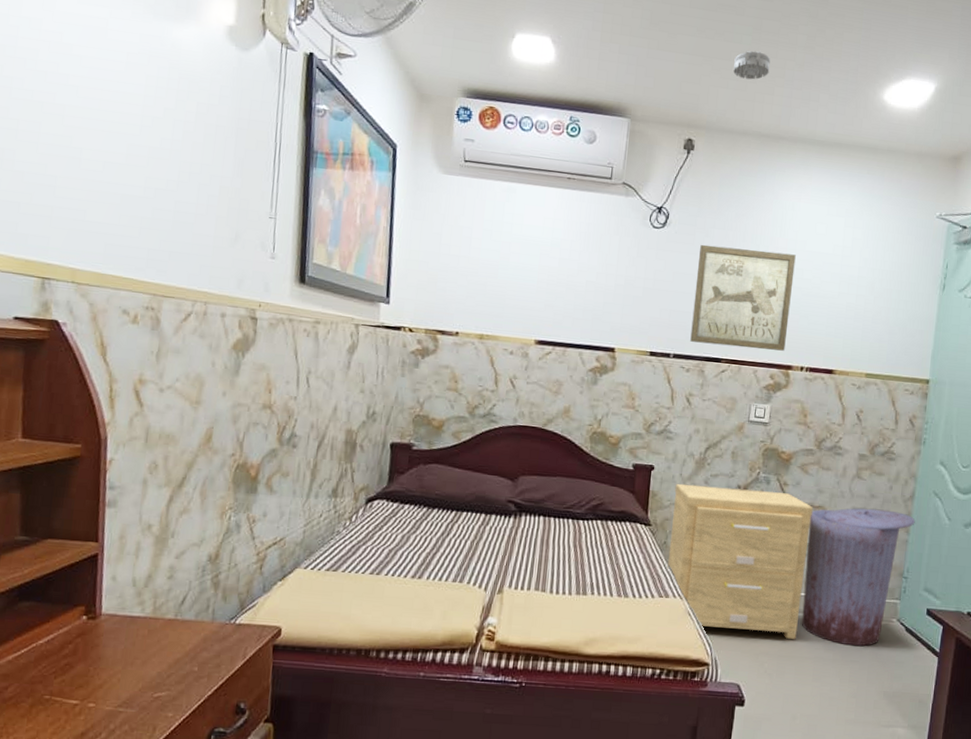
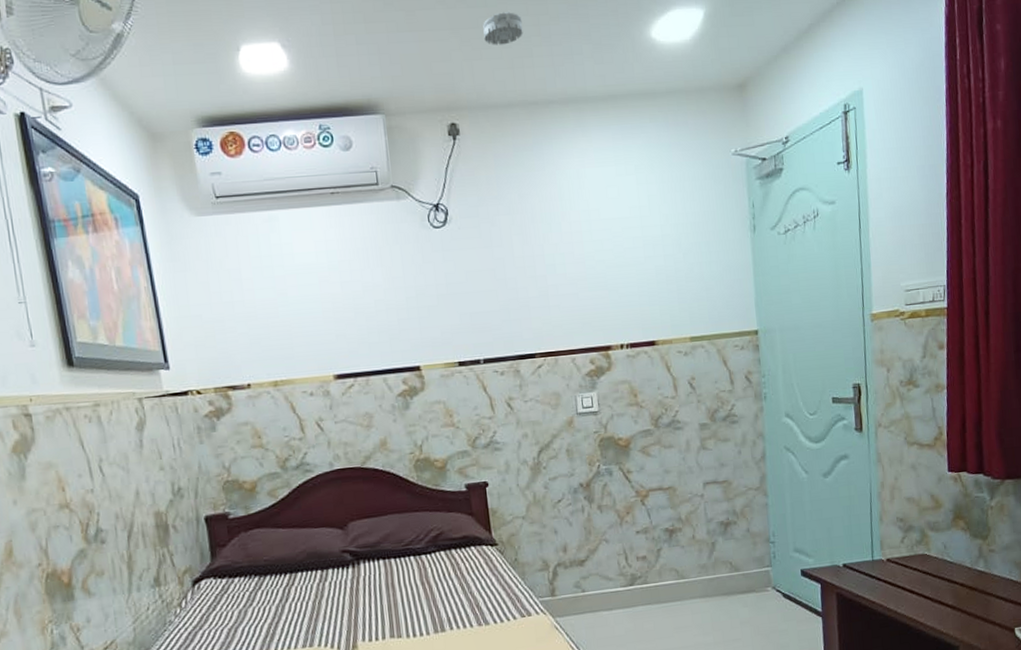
side table: present [667,483,813,639] -> none [514,481,672,638]
wall art: present [690,244,796,351] -> none [488,226,600,342]
trash can: present [801,508,916,647] -> none [661,476,772,626]

